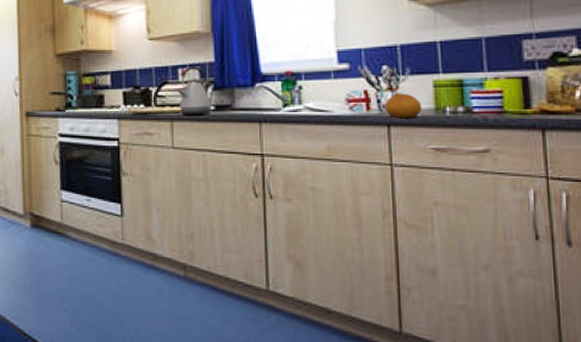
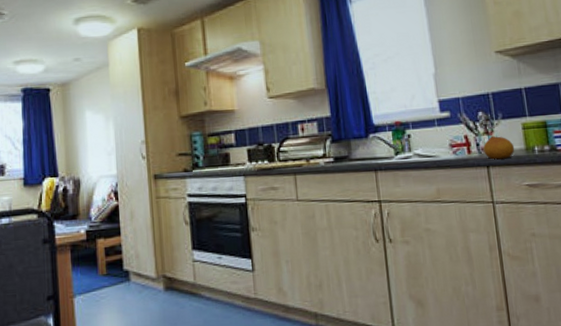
kettle: present [177,66,213,116] -> none [298,121,332,169]

